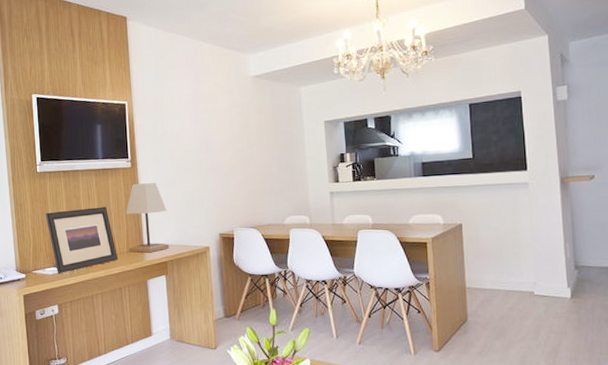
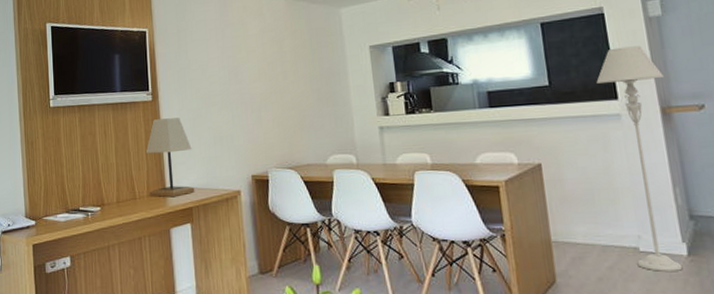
picture frame: present [45,207,119,274] -> none [58,145,138,221]
floor lamp: none [511,125,566,311] -> present [596,46,683,272]

